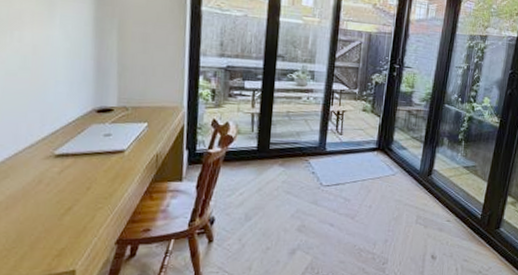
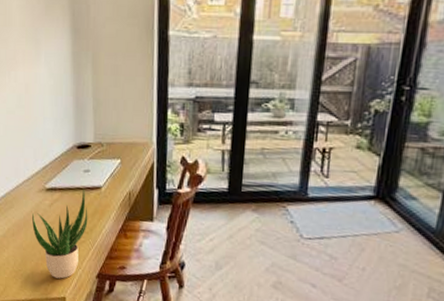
potted plant: none [34,153,108,251] -> present [32,188,88,279]

